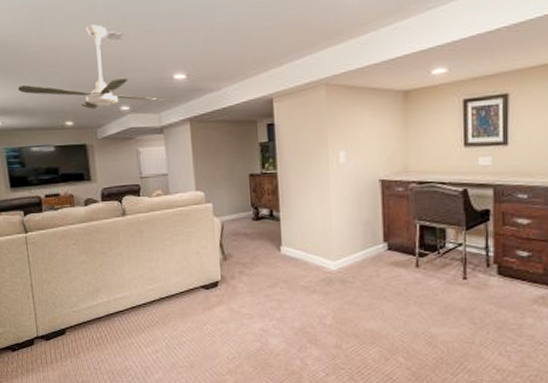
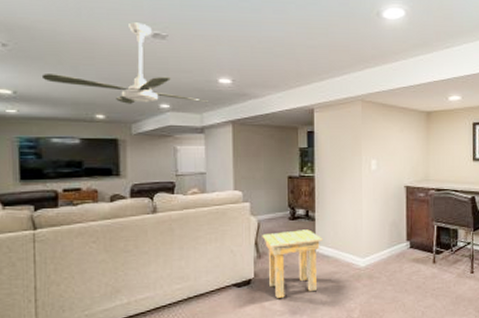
side table: none [226,230,289,301] -> present [262,229,323,298]

